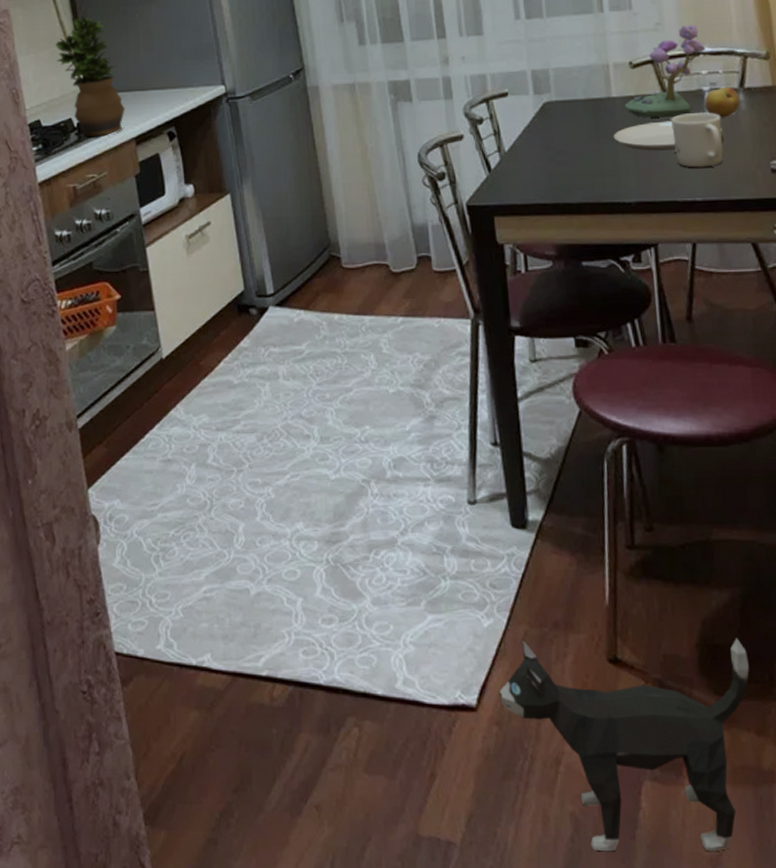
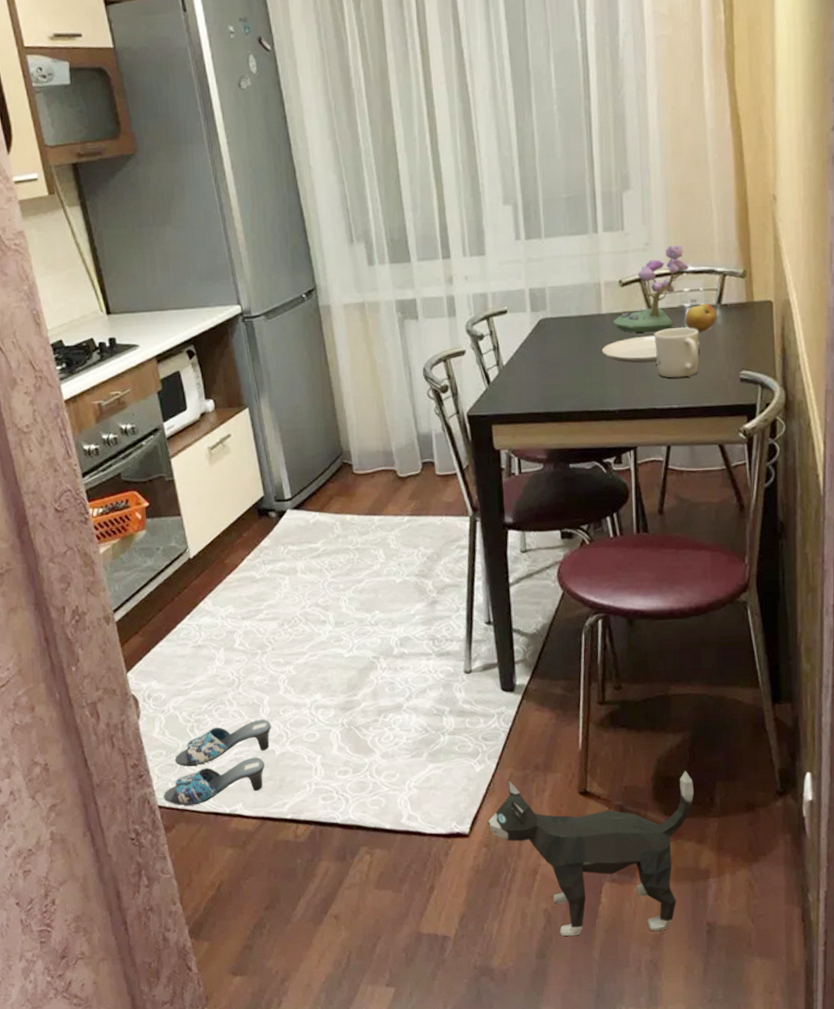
potted plant: present [55,16,125,137] -> none [72,237,145,356]
slippers: none [121,551,247,654] -> present [163,719,272,806]

